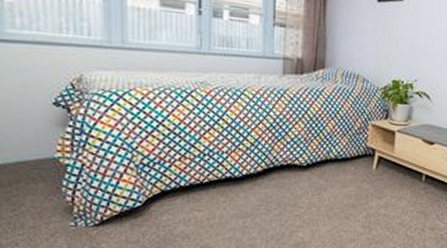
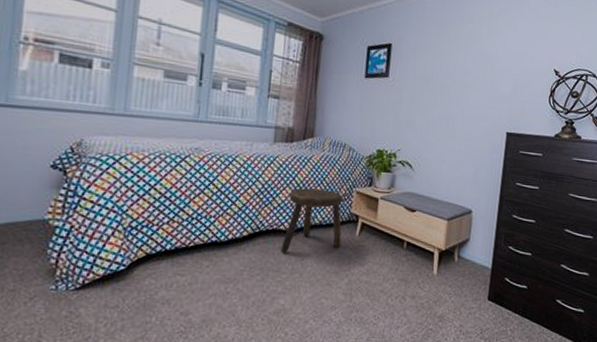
stool: none [296,122,358,188] -> present [280,188,343,253]

